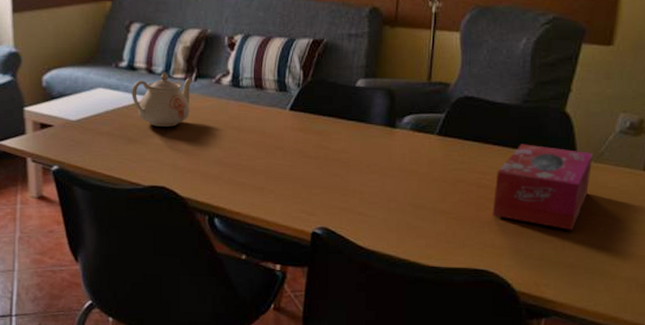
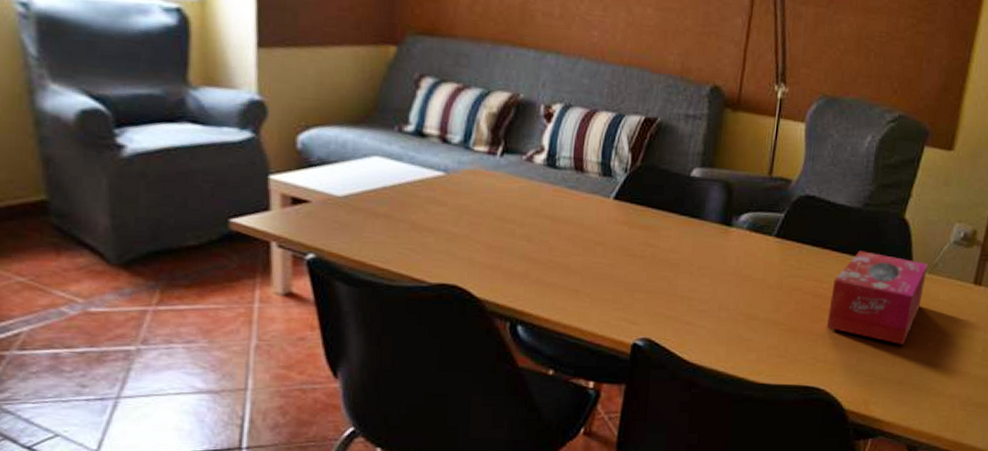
teapot: present [132,72,193,127] -> none [418,142,499,211]

